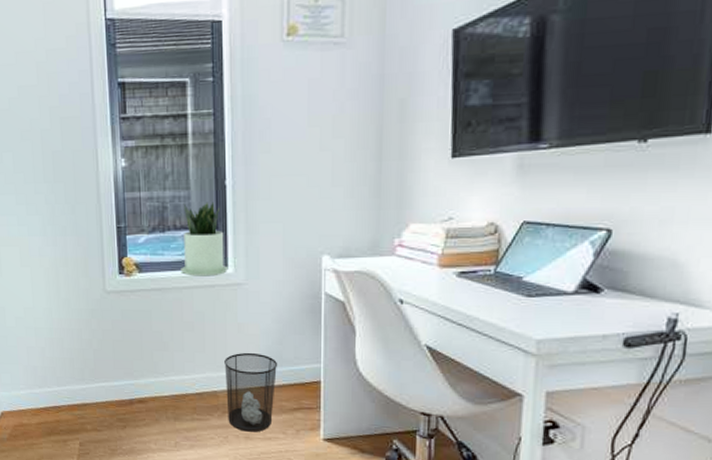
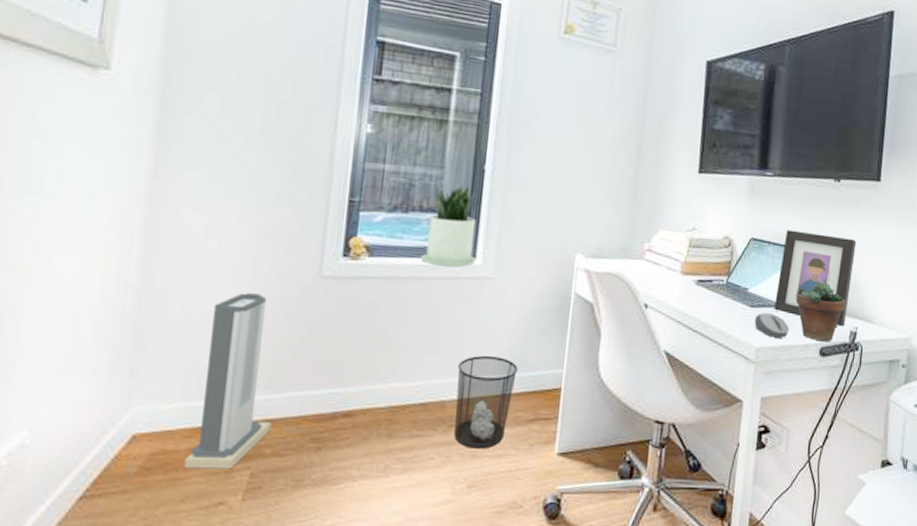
architectural model: none [35,308,88,439] -> present [184,293,271,469]
computer mouse: none [532,302,581,329] -> present [754,313,790,338]
picture frame: none [558,207,675,314] -> present [774,229,857,327]
succulent plant: none [587,242,659,332] -> present [795,264,845,342]

